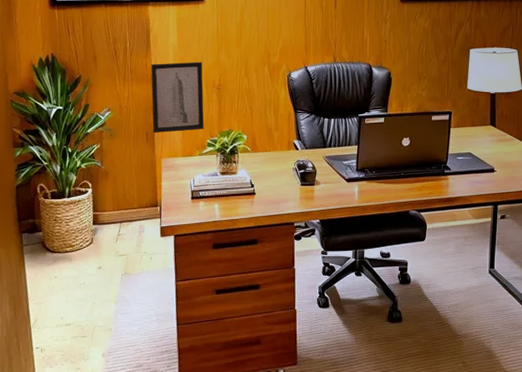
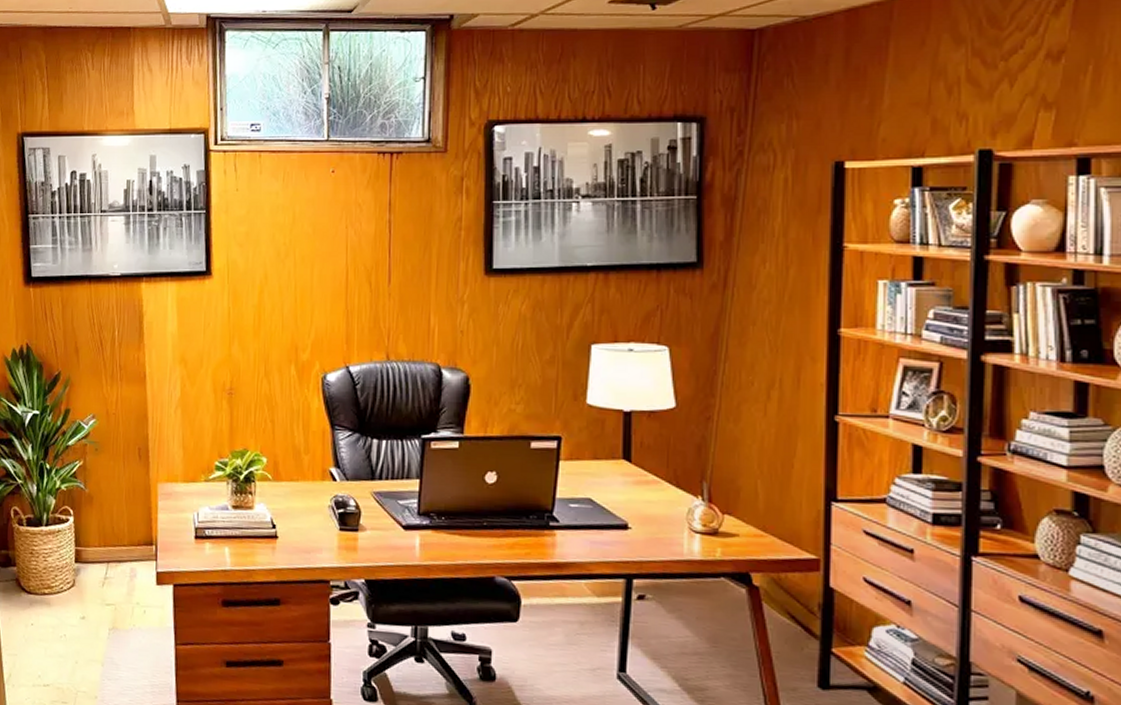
wall art: present [150,62,204,134] -> none [144,357,212,450]

